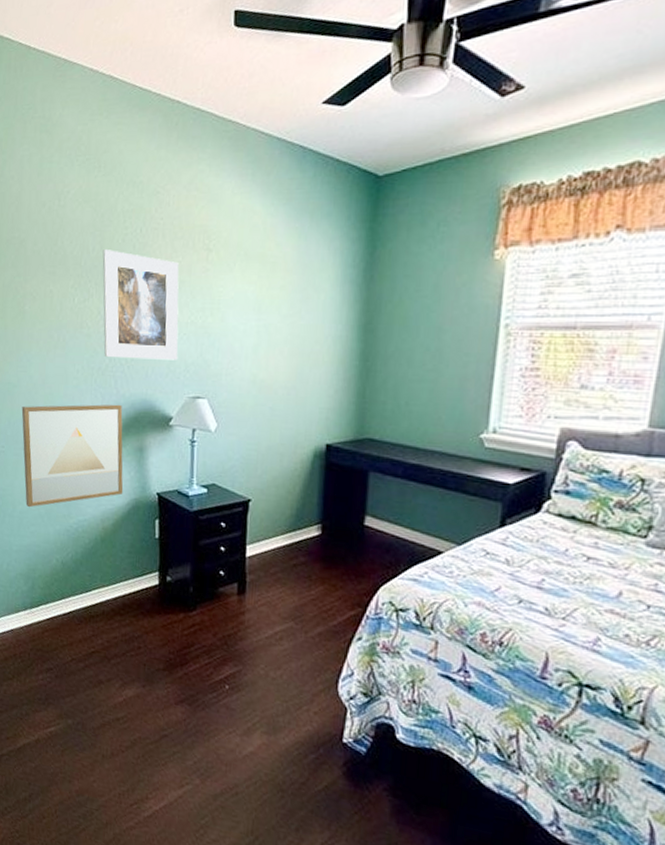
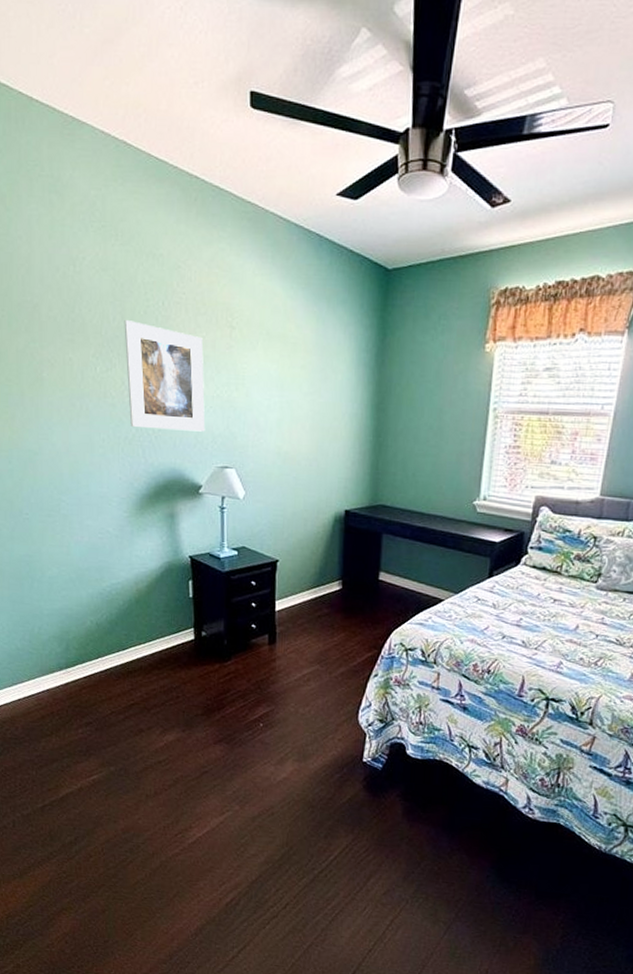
wall art: present [21,404,124,508] -> none [45,472,156,573]

